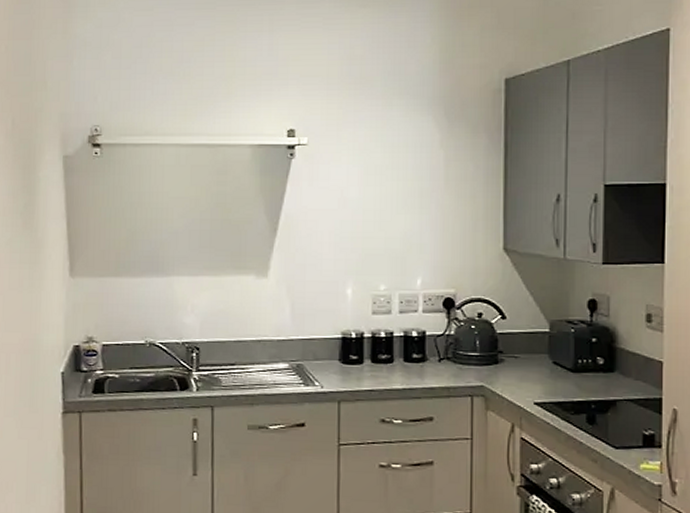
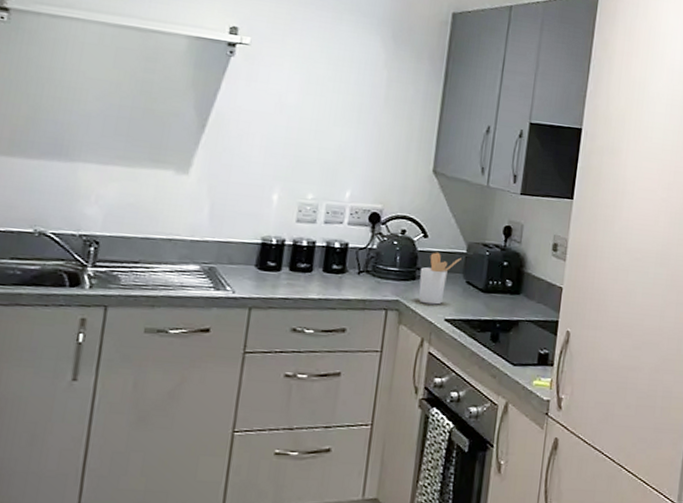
utensil holder: none [502,333,545,388] -> present [418,252,462,305]

